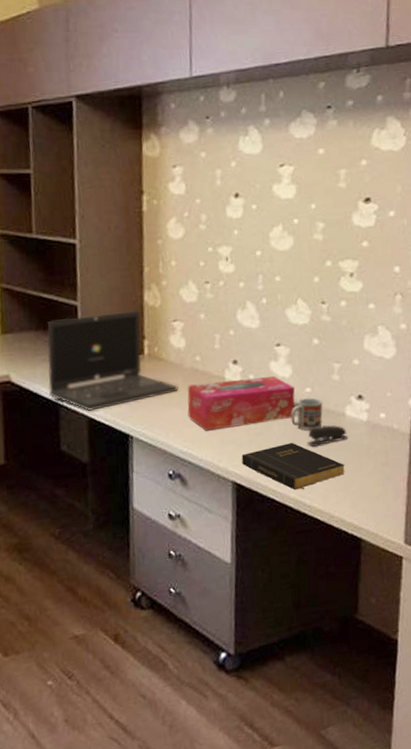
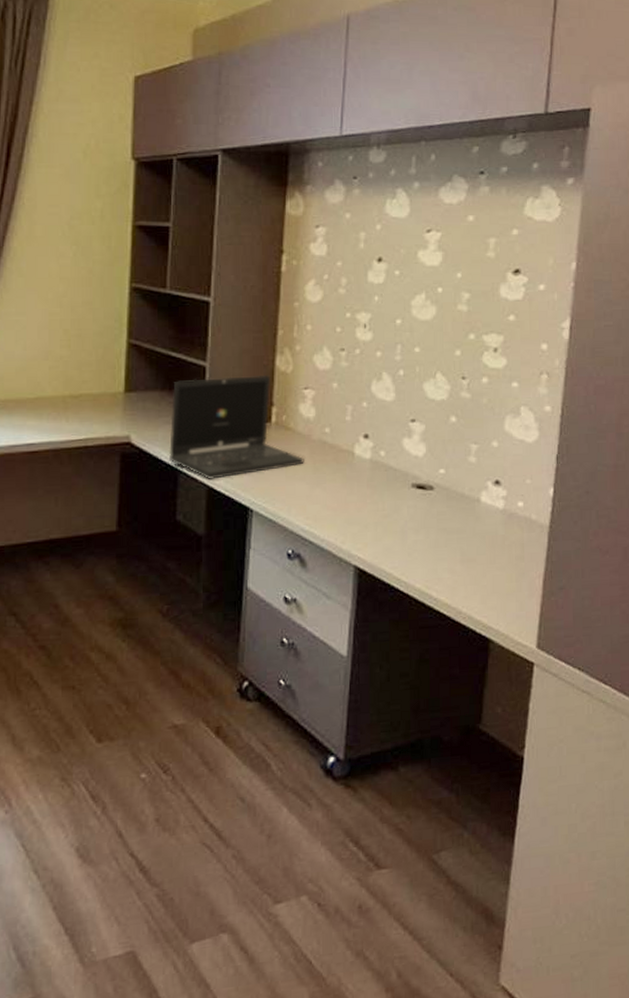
tissue box: present [187,376,296,431] -> none [312,453,429,509]
book: present [241,442,346,490] -> none [366,527,478,581]
cup: present [290,398,323,431] -> none [422,480,457,516]
stapler: present [307,425,348,446] -> none [437,511,482,533]

